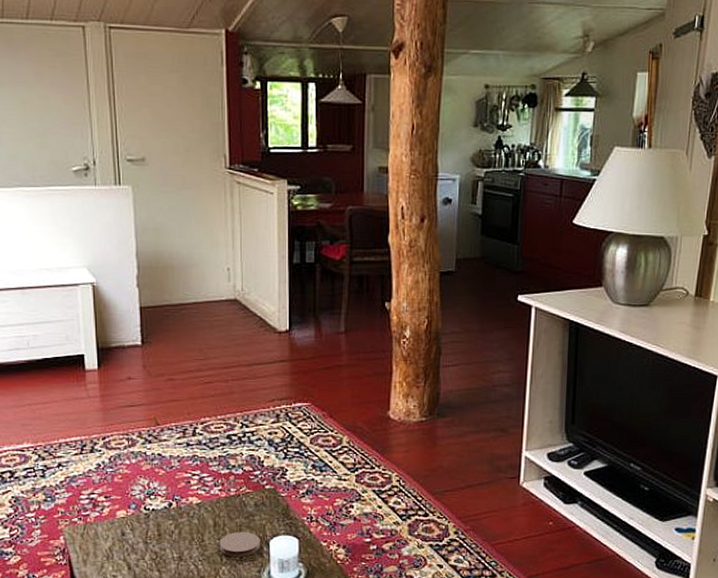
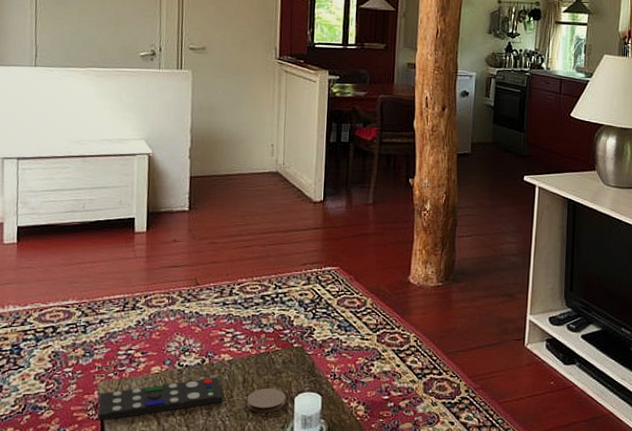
remote control: none [65,521,195,566] -> present [97,377,224,421]

